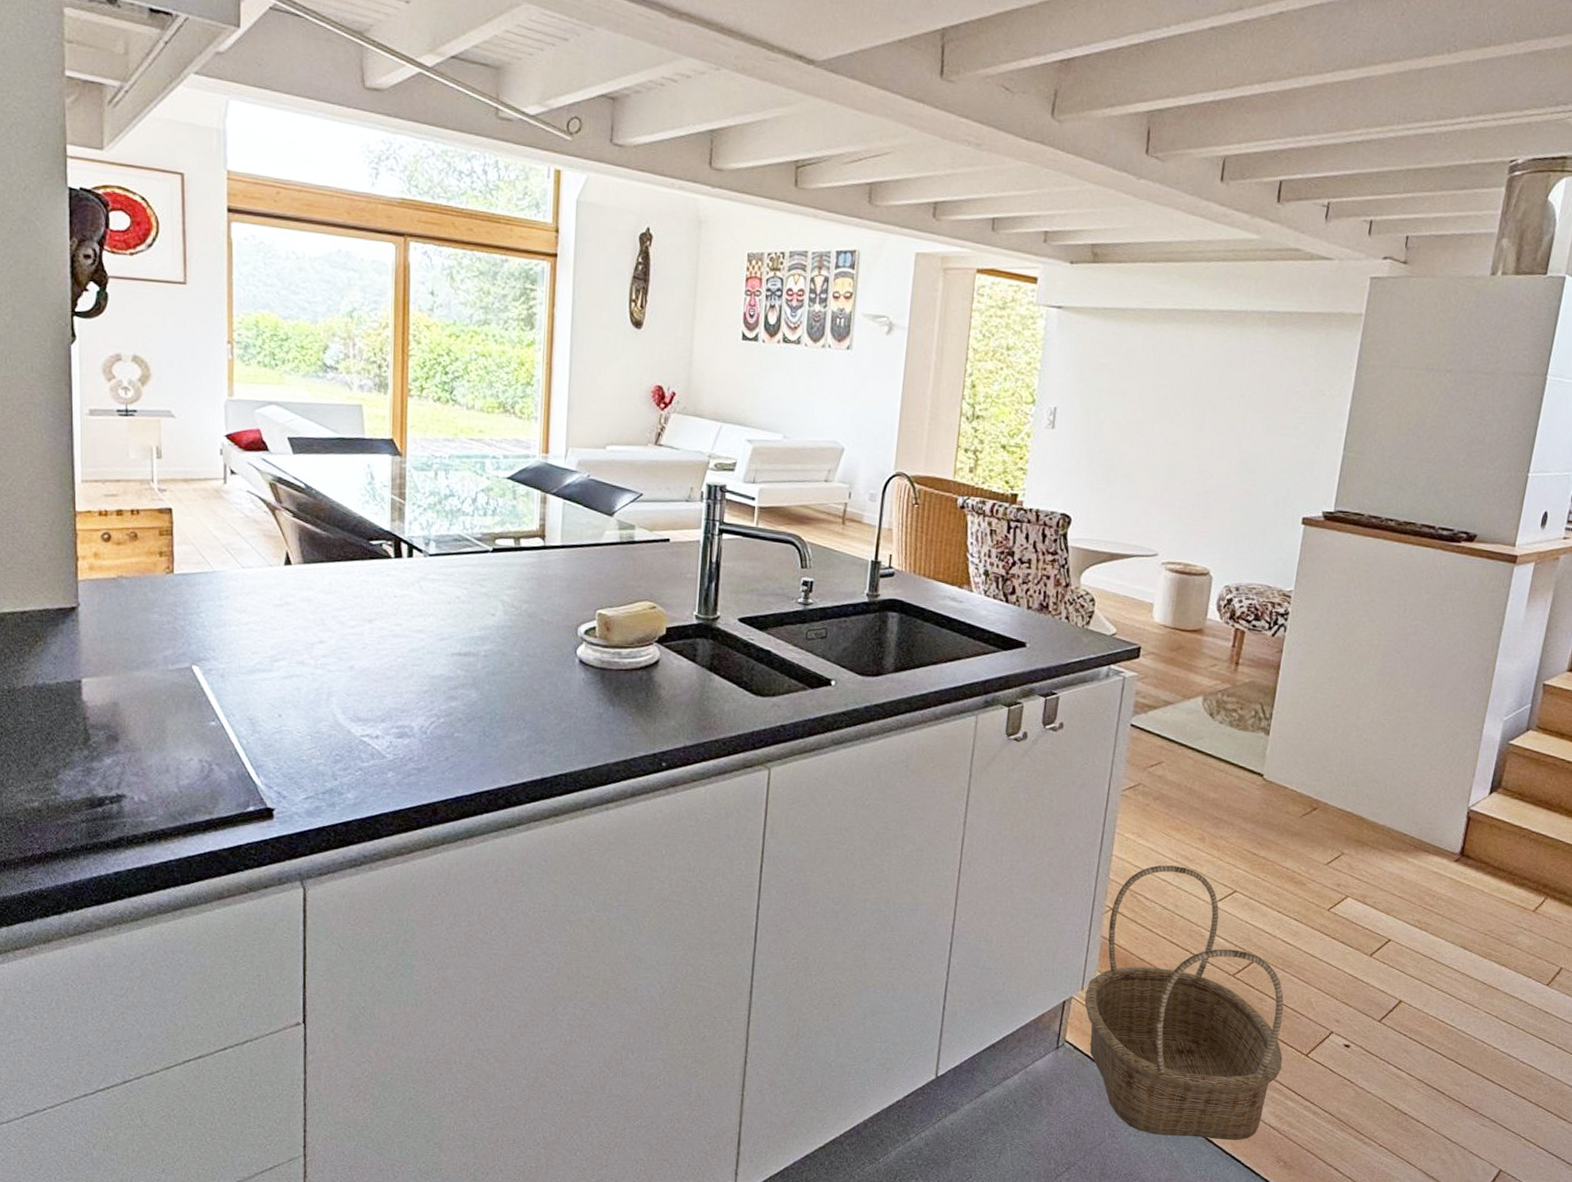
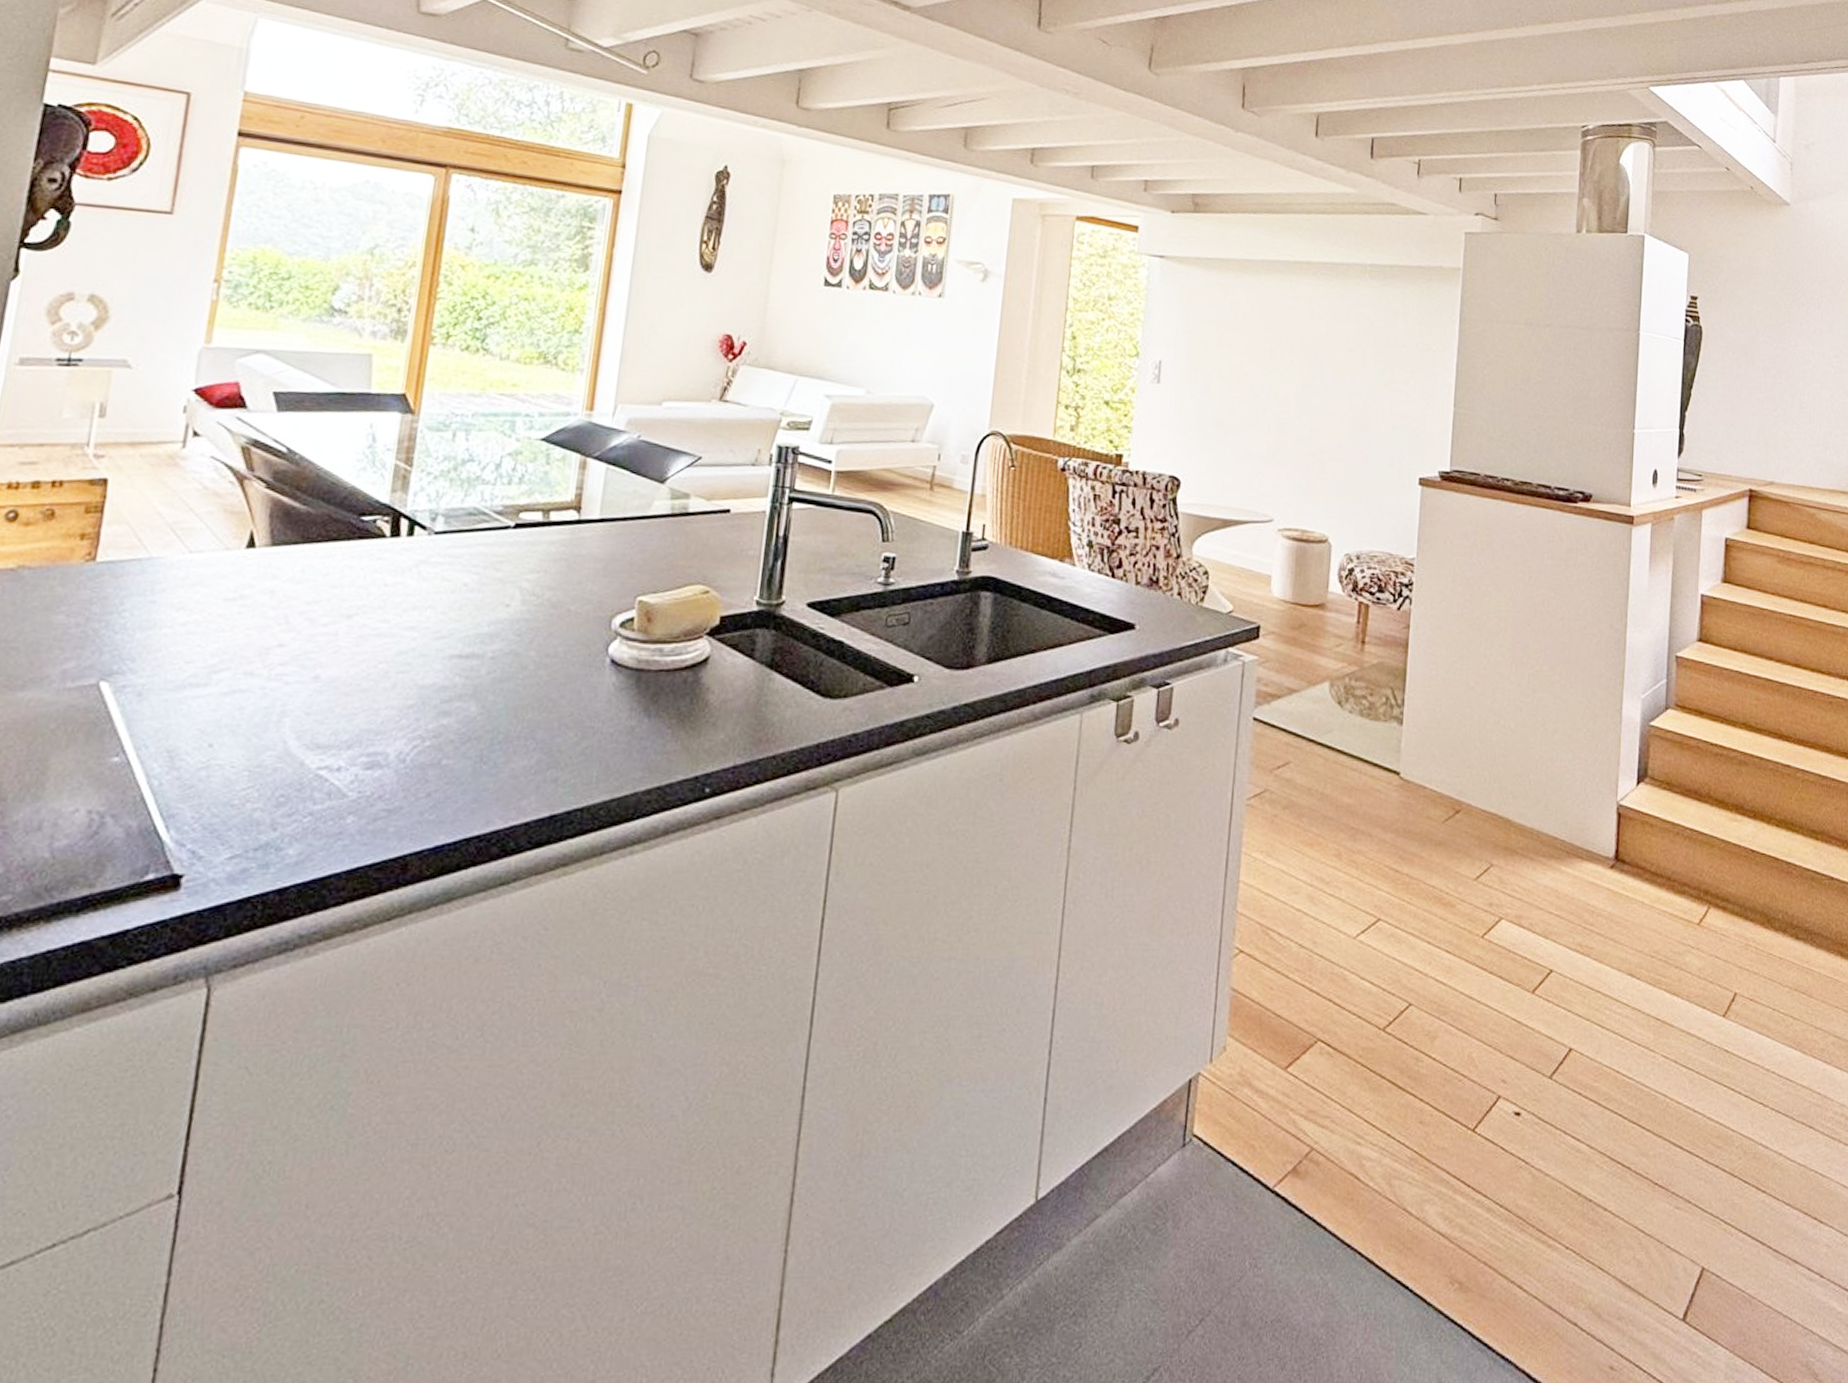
basket: present [1084,865,1284,1141] -> none [1214,891,1447,1259]

